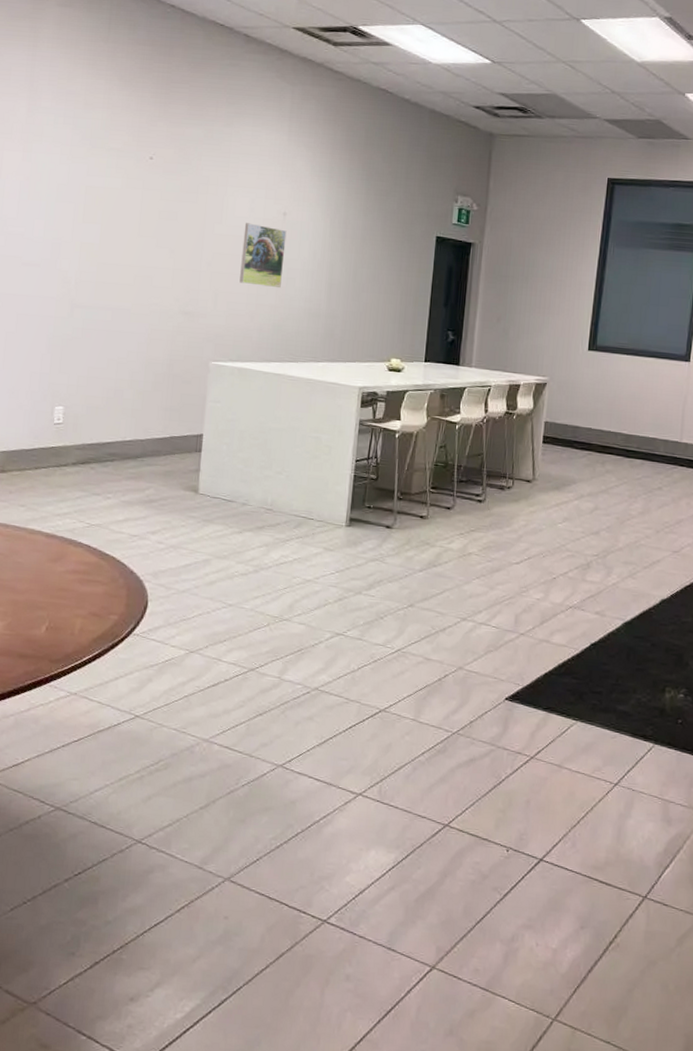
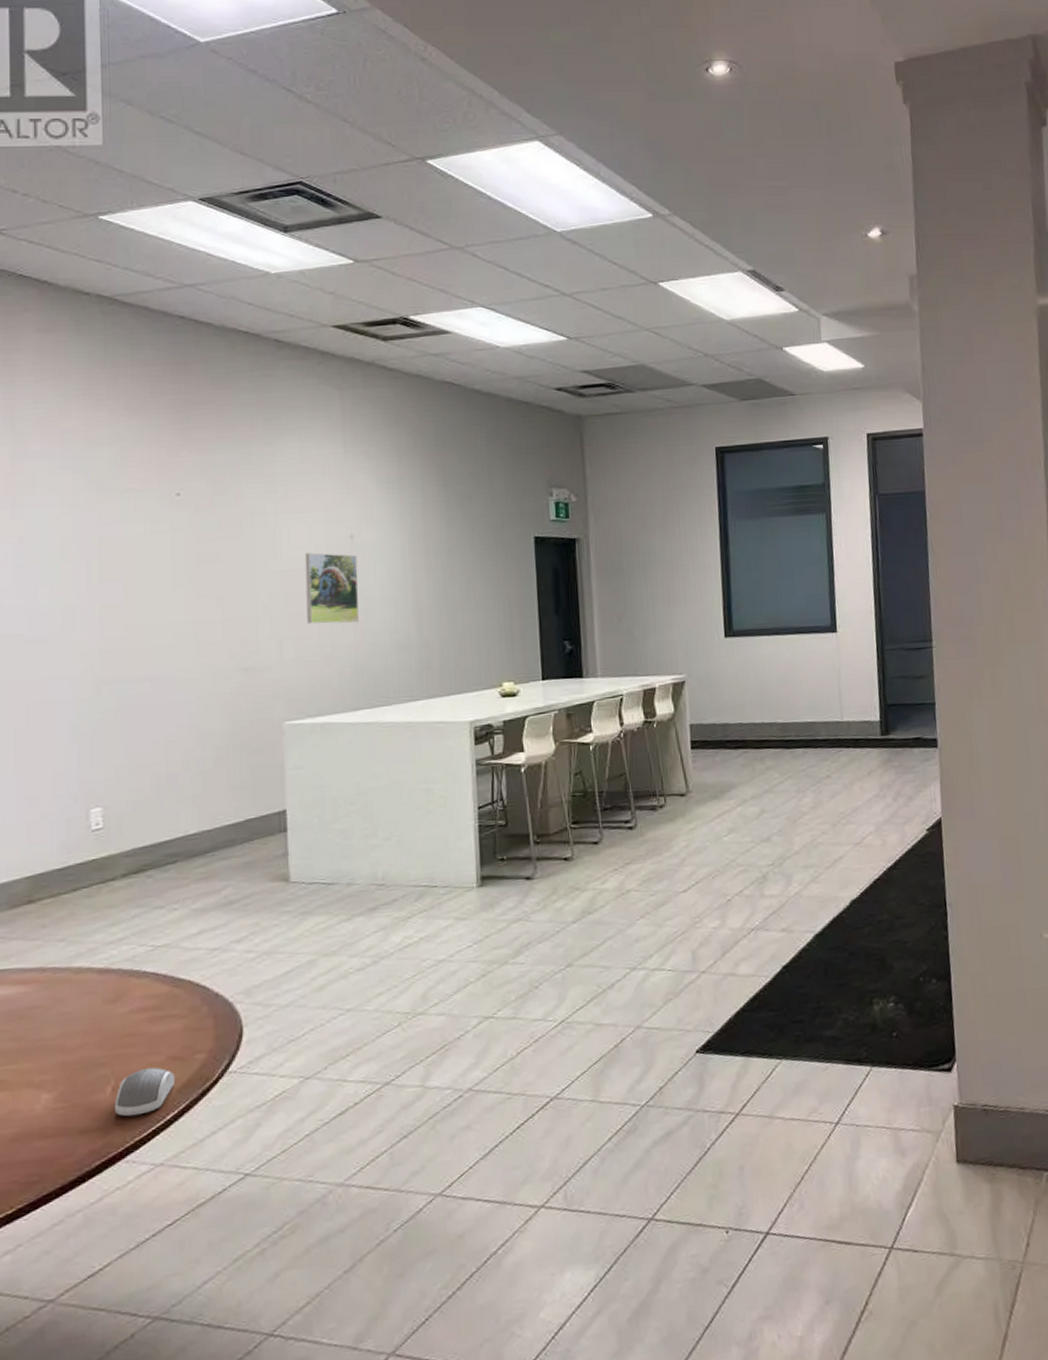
computer mouse: none [46,617,94,653] -> present [115,1067,176,1117]

